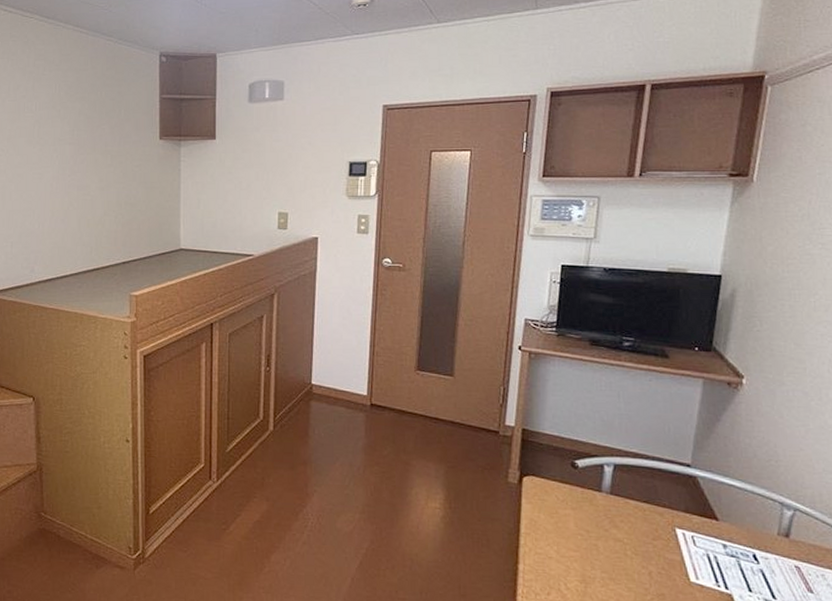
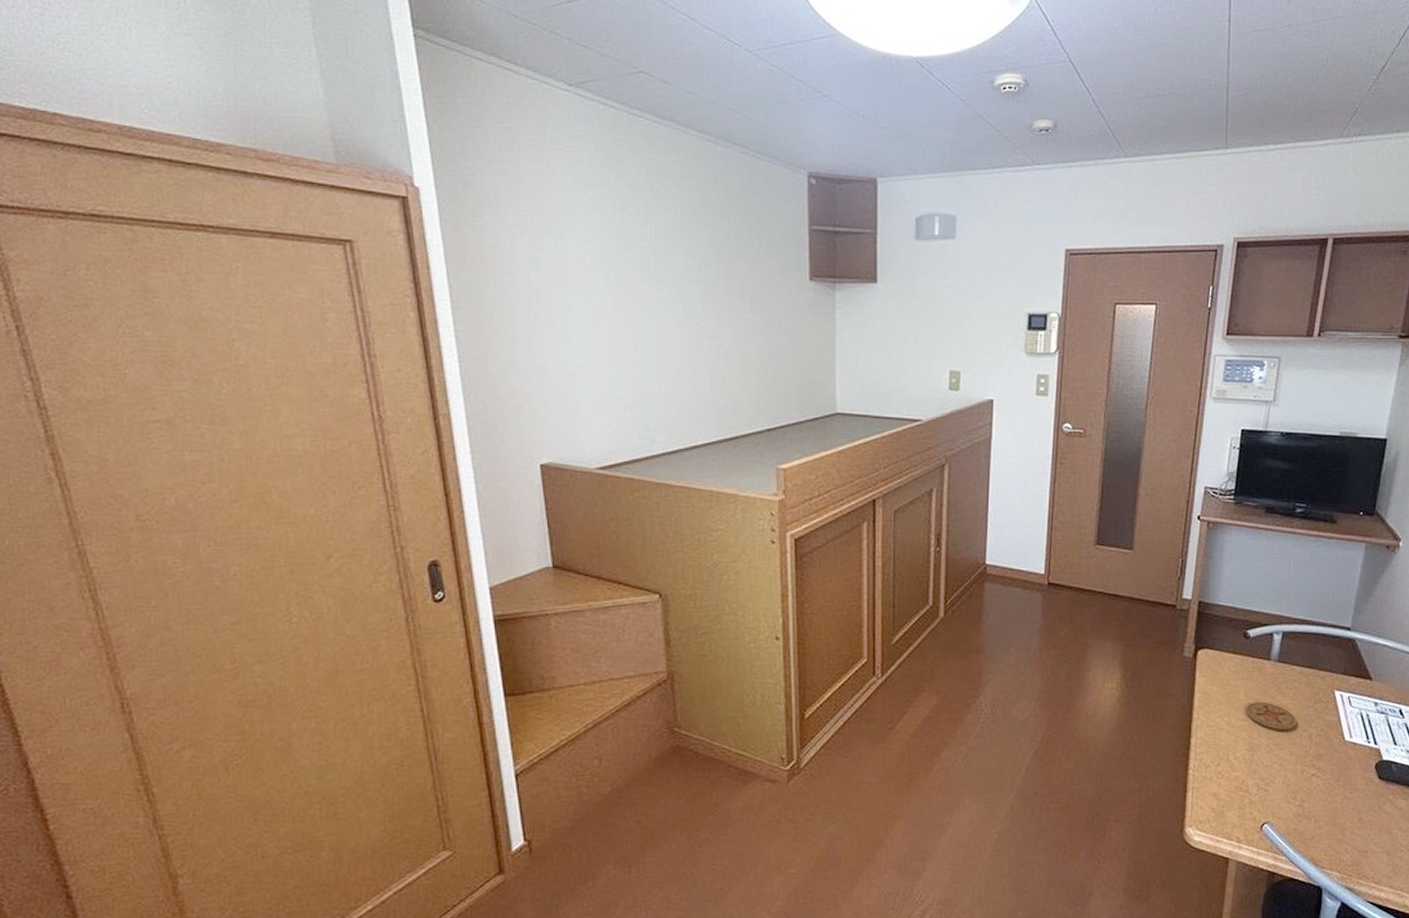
coaster: none [577,533,635,566] -> present [1246,702,1297,731]

